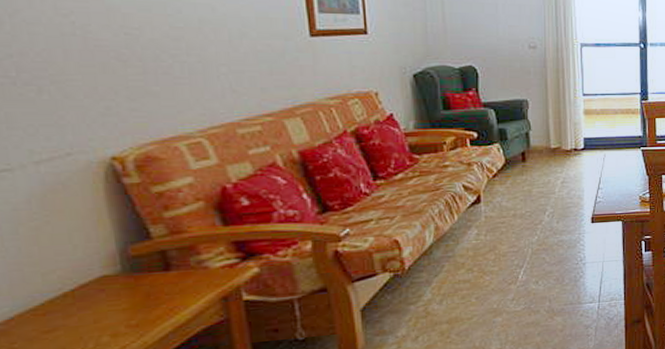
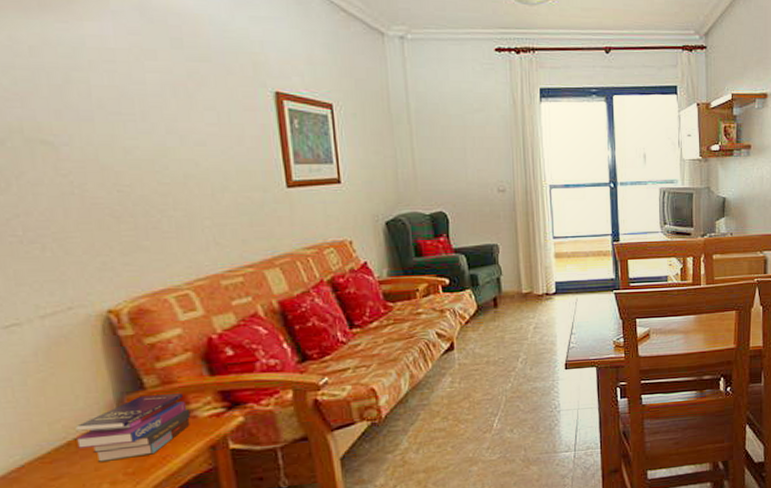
books: none [72,243,202,314] -> present [75,393,191,462]

